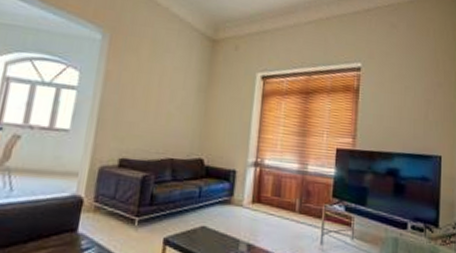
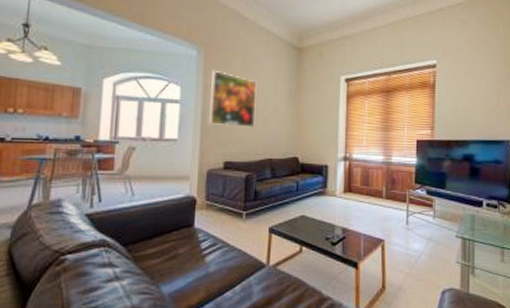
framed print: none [107,57,165,122] -> present [209,71,257,128]

